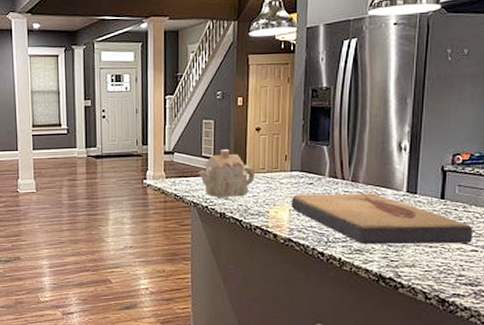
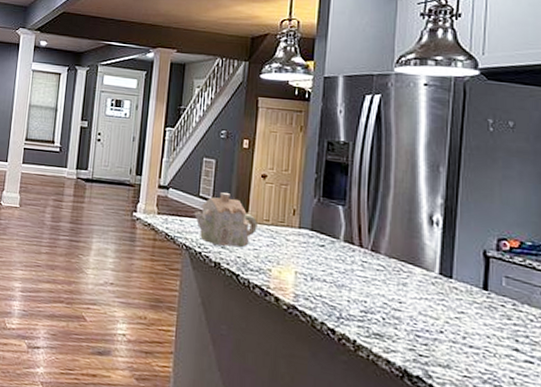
fish fossil: present [291,193,473,244] -> none [297,255,527,351]

